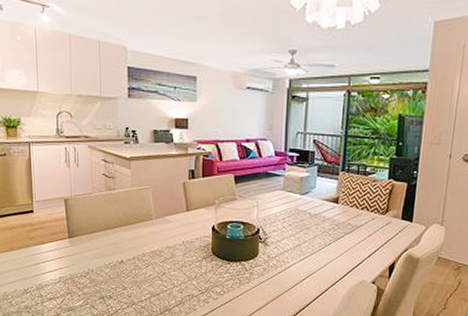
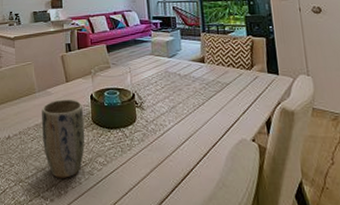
plant pot: none [157,228,204,304] -> present [41,99,85,178]

